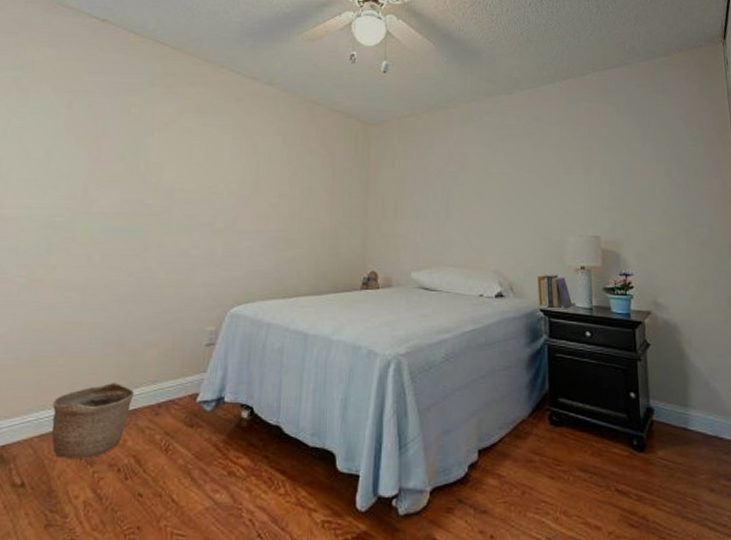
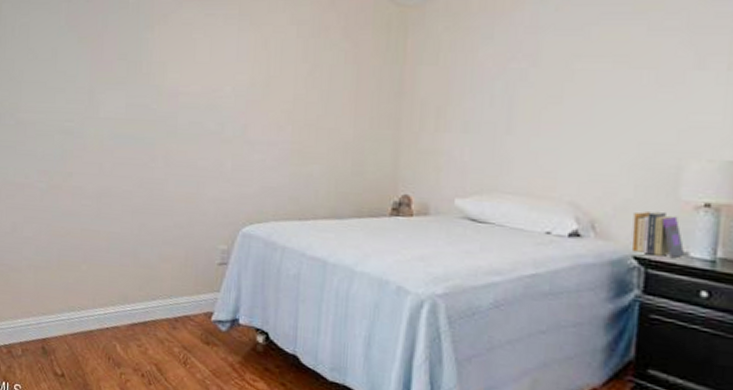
basket: present [52,382,135,459] -> none [80,292,153,361]

